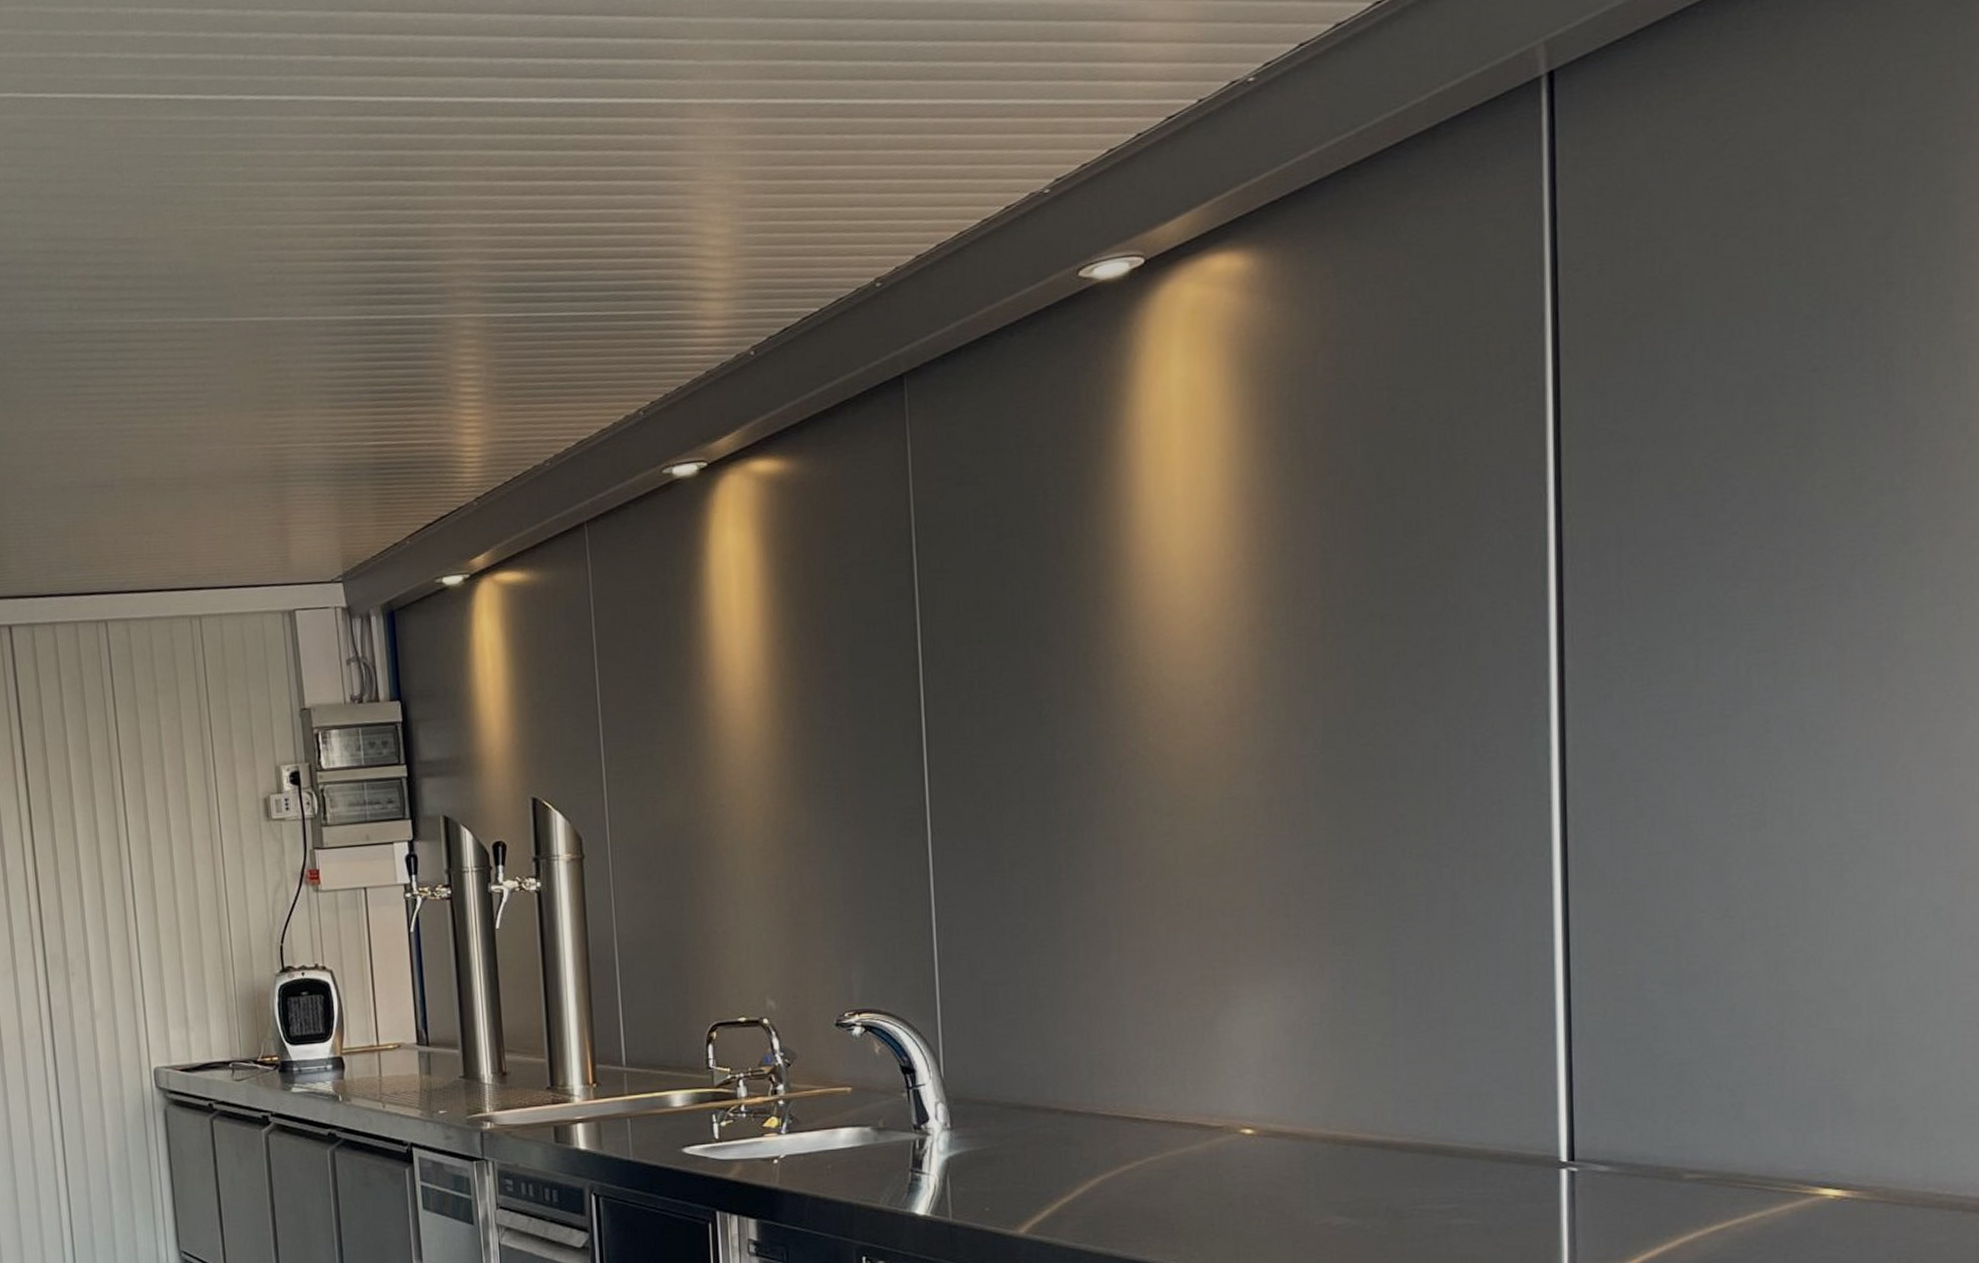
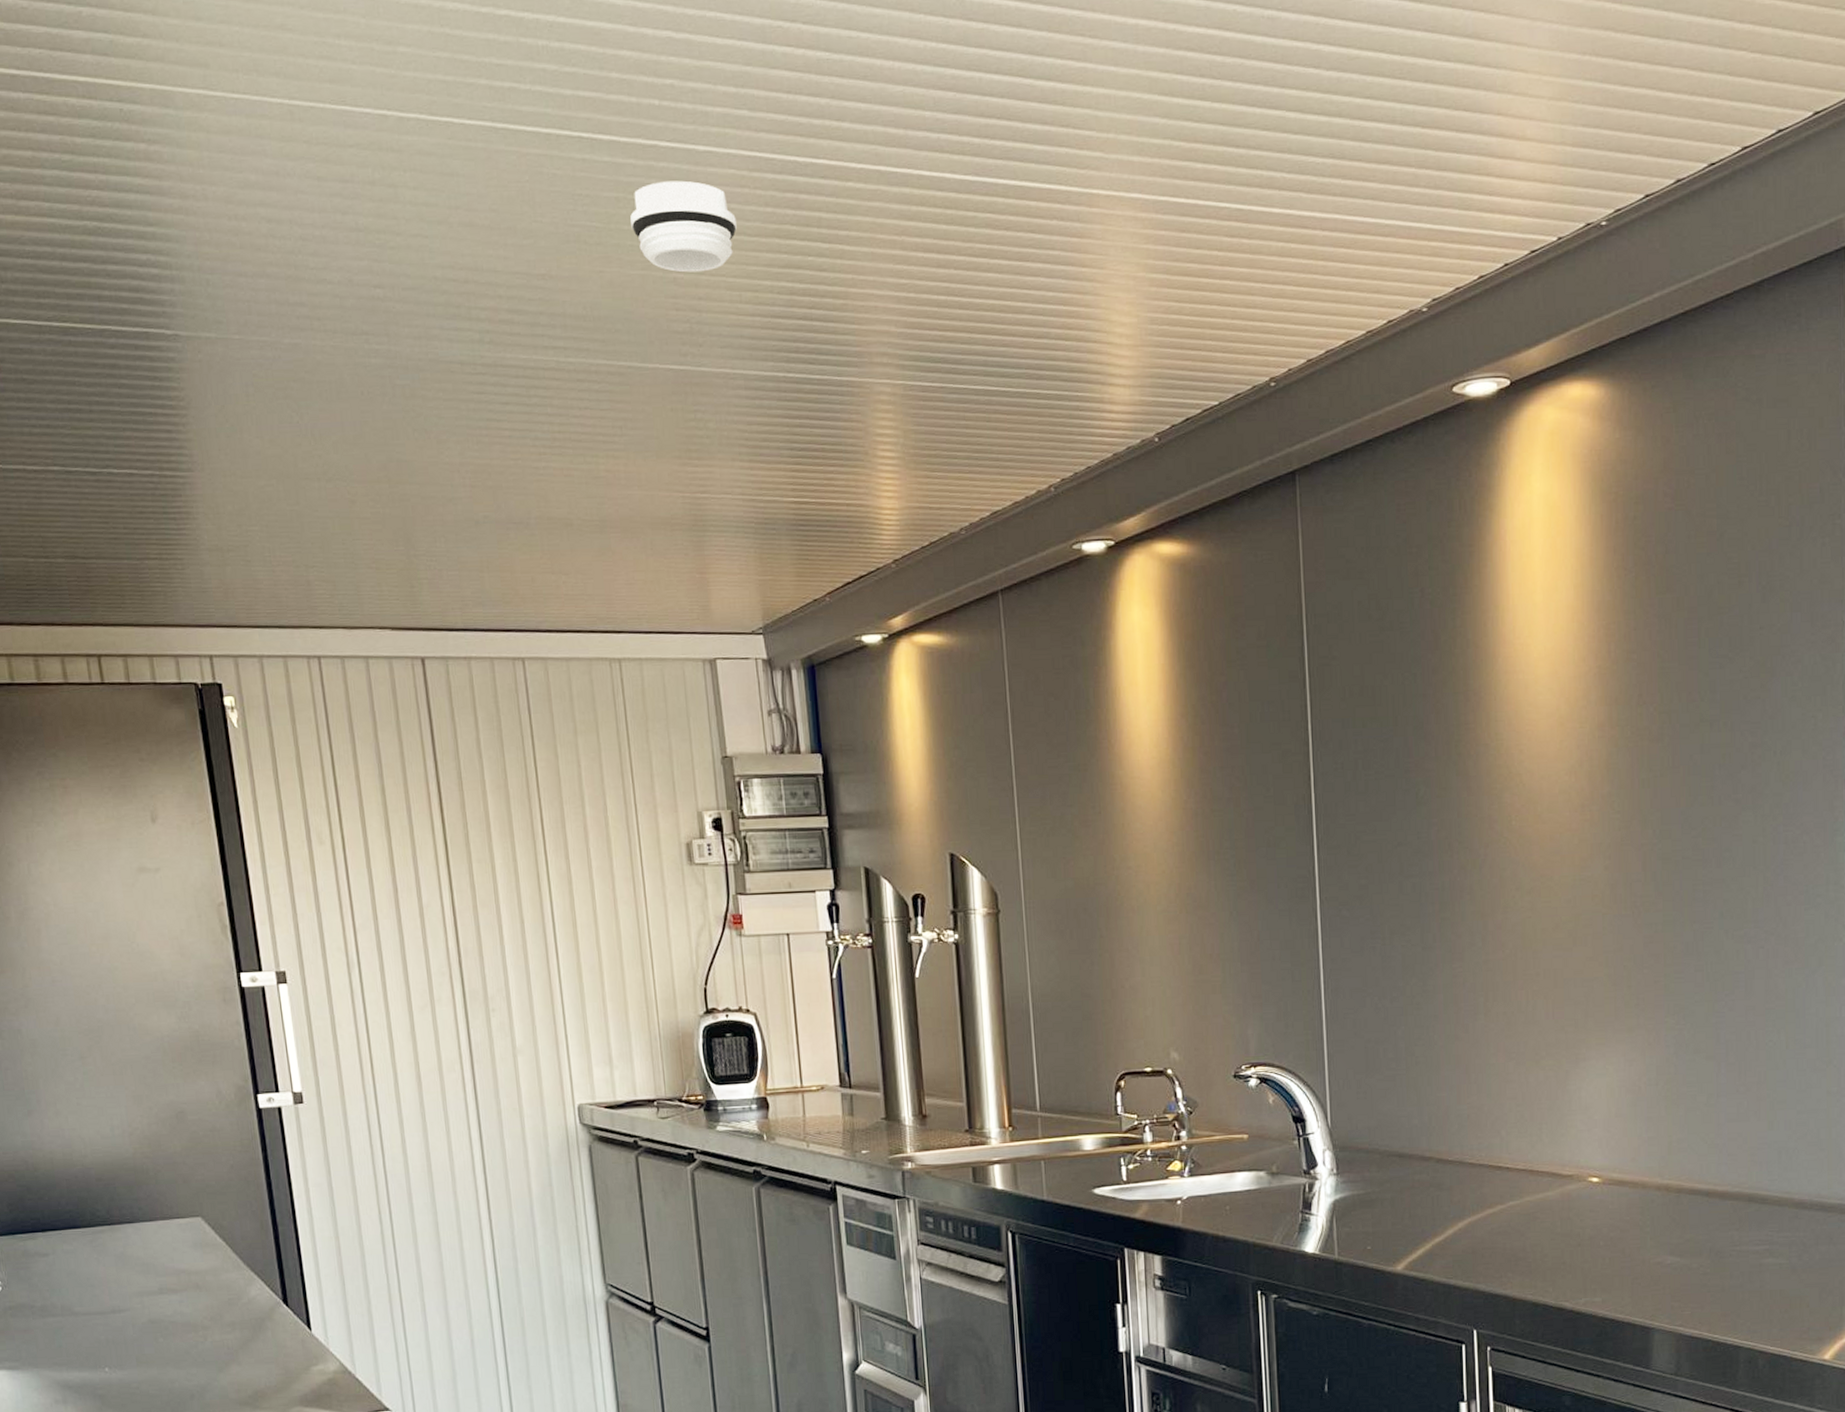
smoke detector: none [215,132,320,224] -> present [630,180,737,273]

